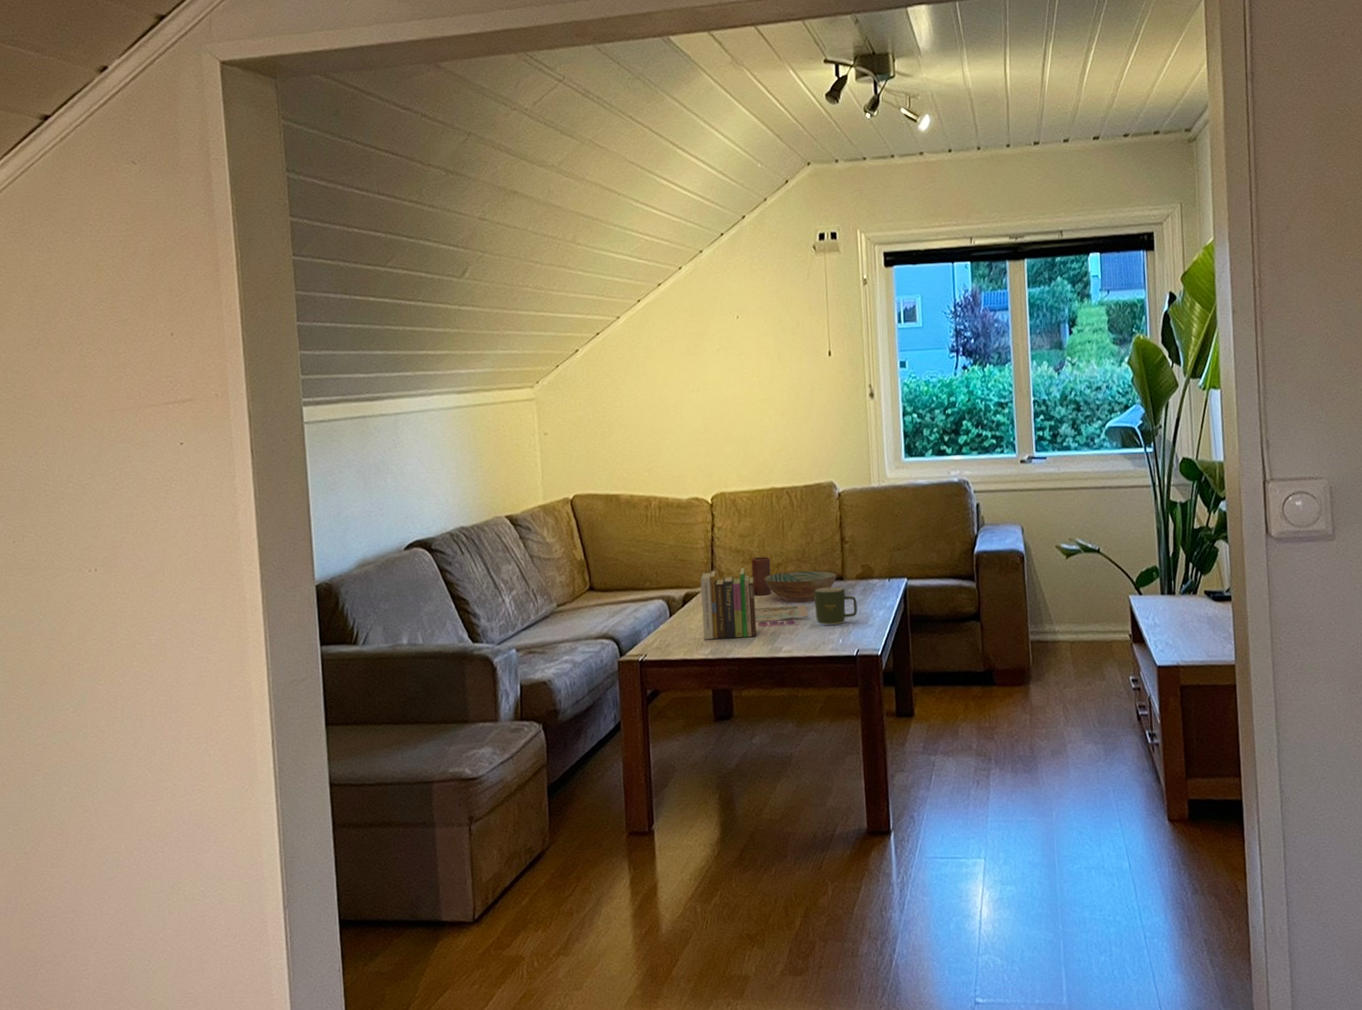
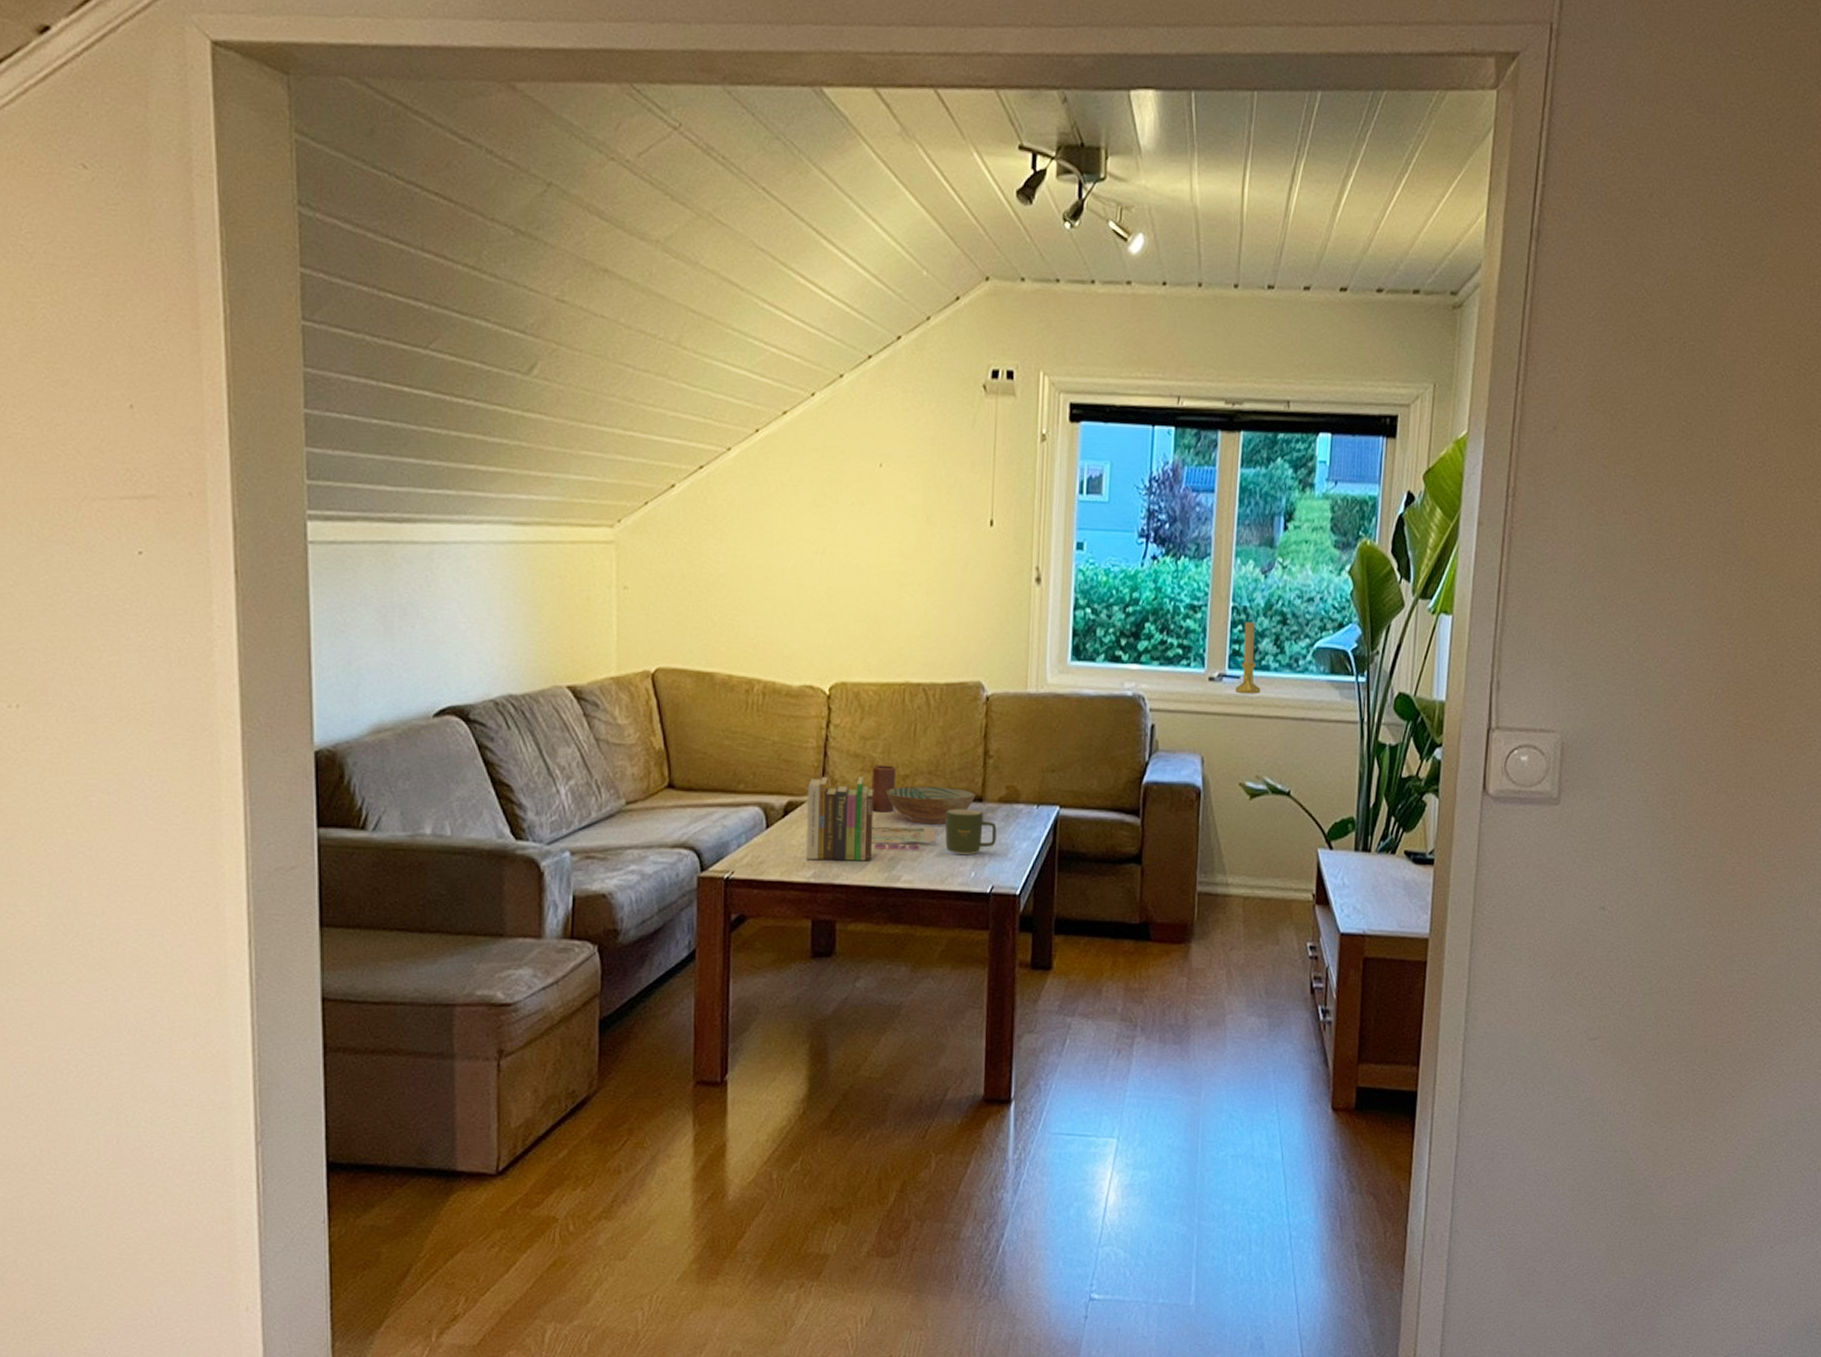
candle holder: none [1043,410,1065,472] -> present [1235,620,1261,694]

